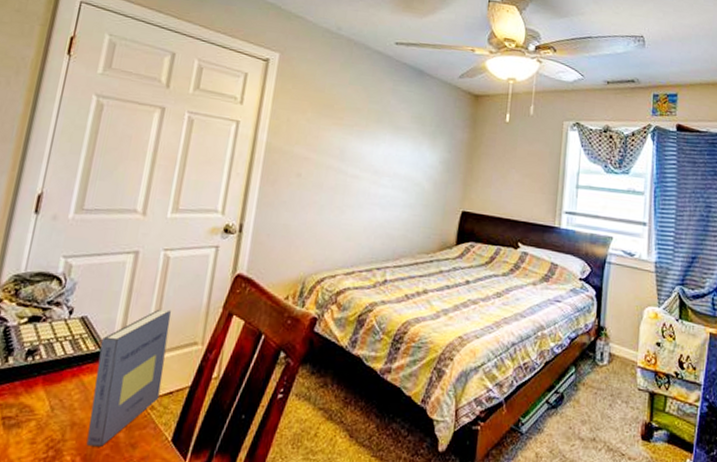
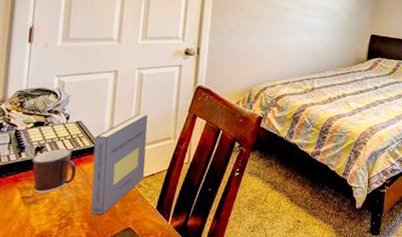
mug: none [18,352,75,414] -> present [32,148,77,193]

